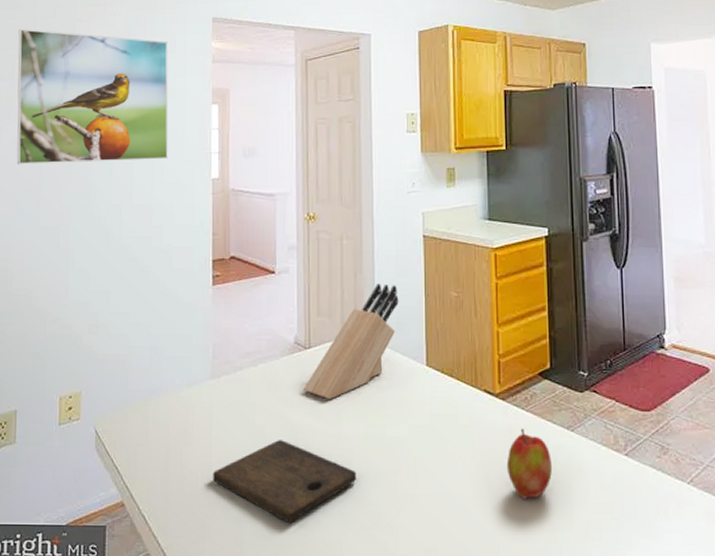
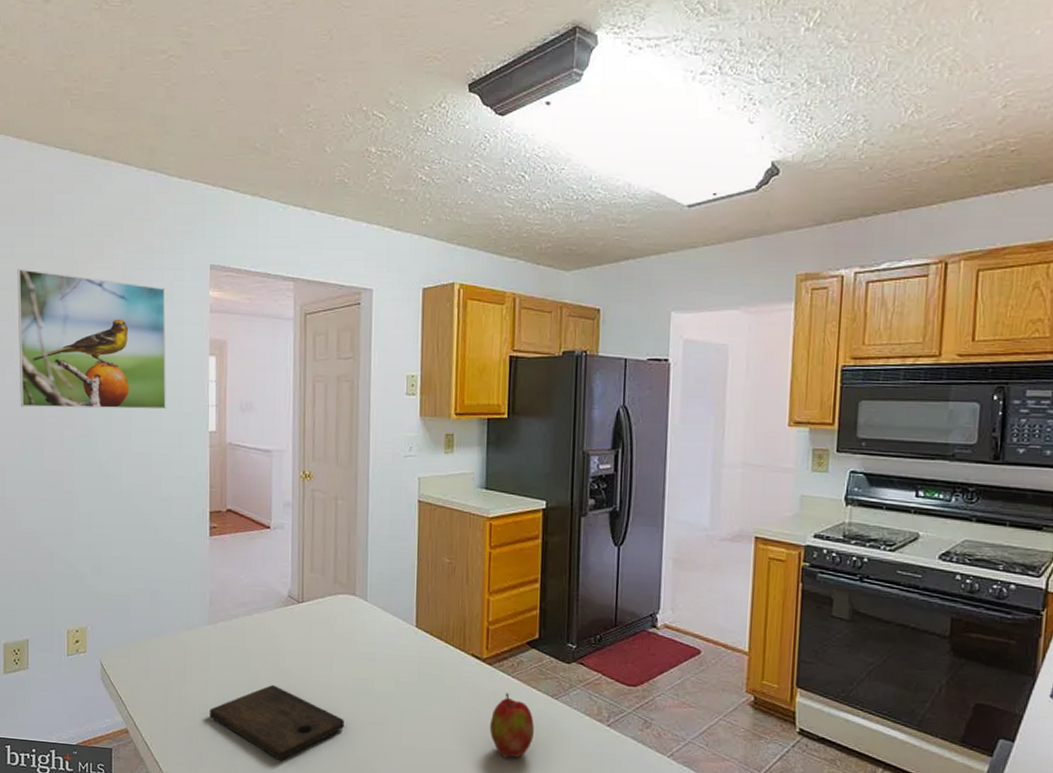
knife block: present [303,283,399,400] -> none [295,545,391,653]

